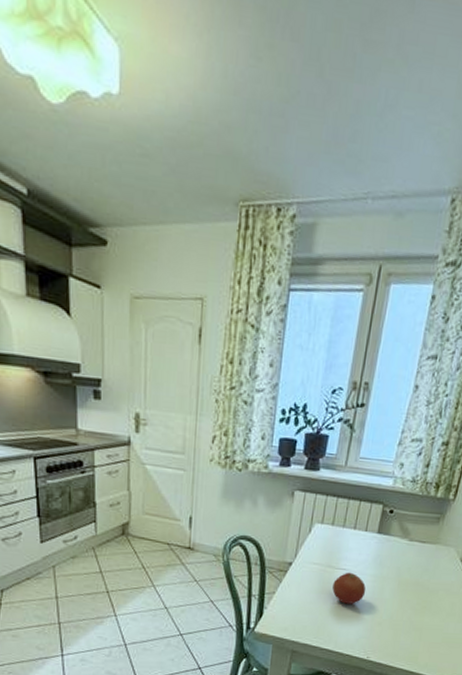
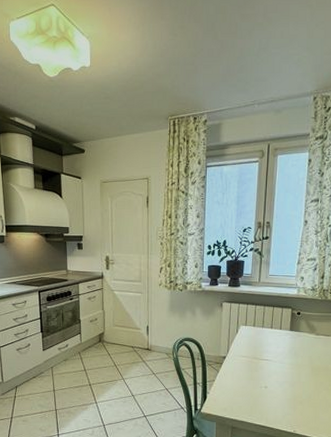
fruit: present [332,572,366,604] -> none [259,362,286,387]

